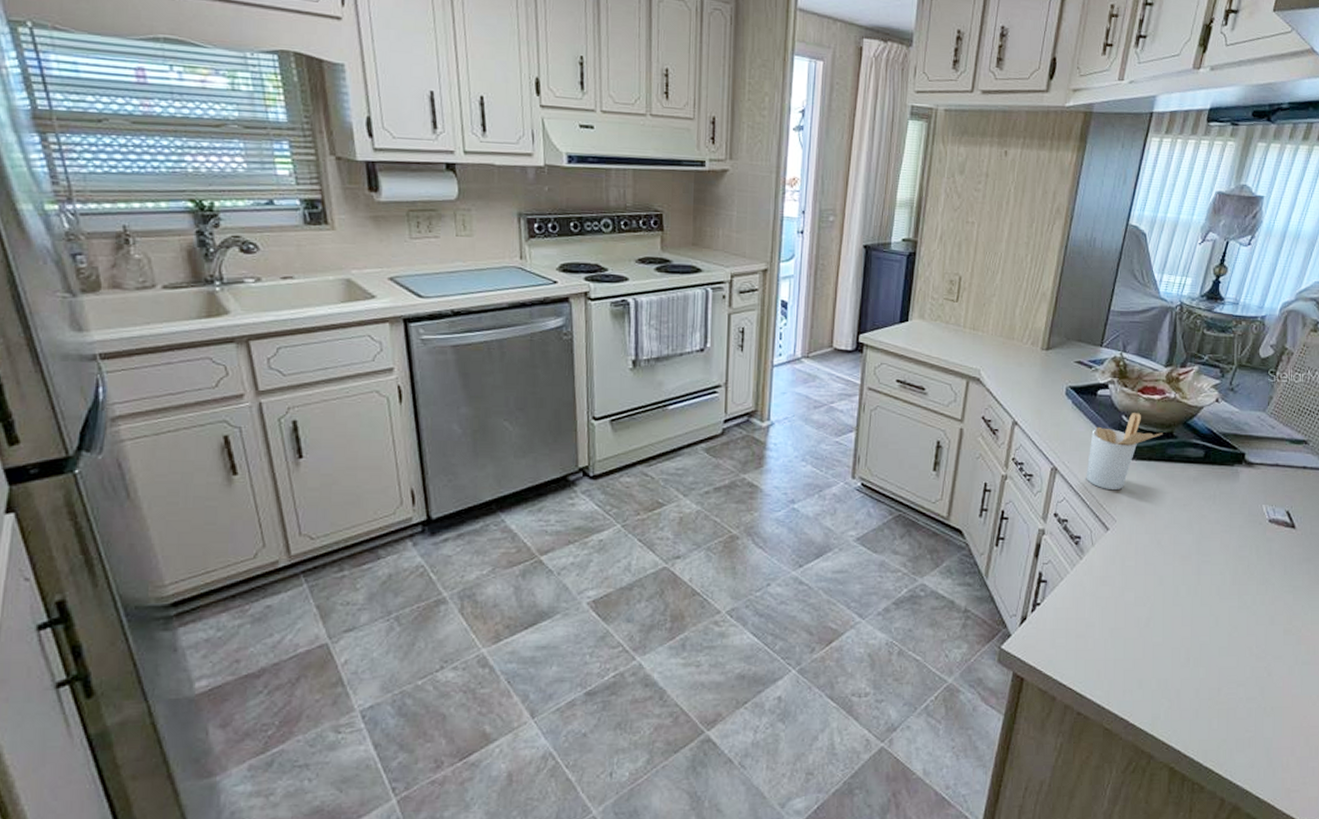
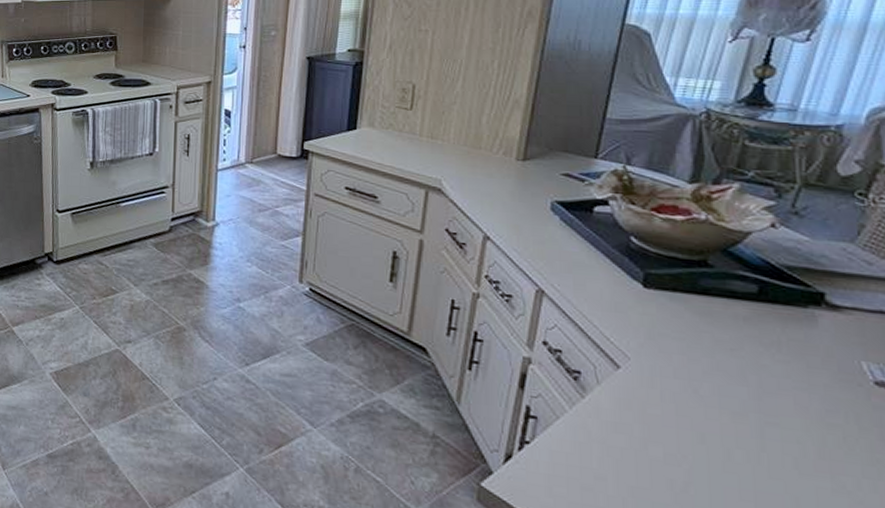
utensil holder: present [1086,413,1163,491] -> none [583,234,692,323]

